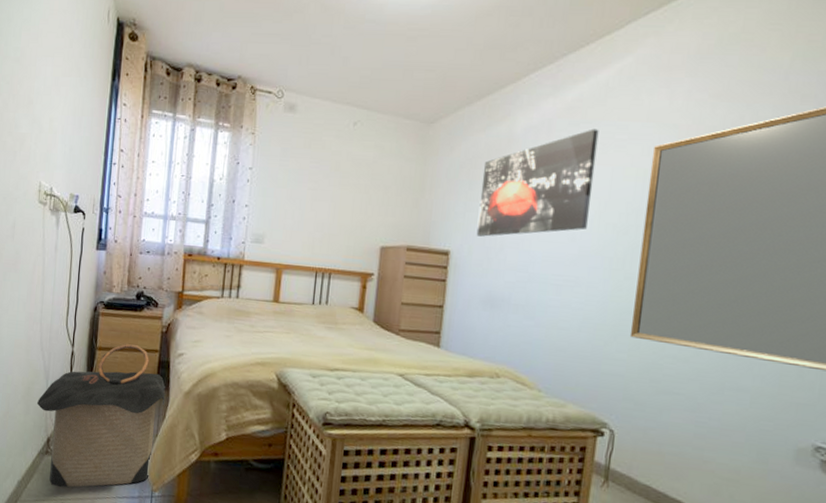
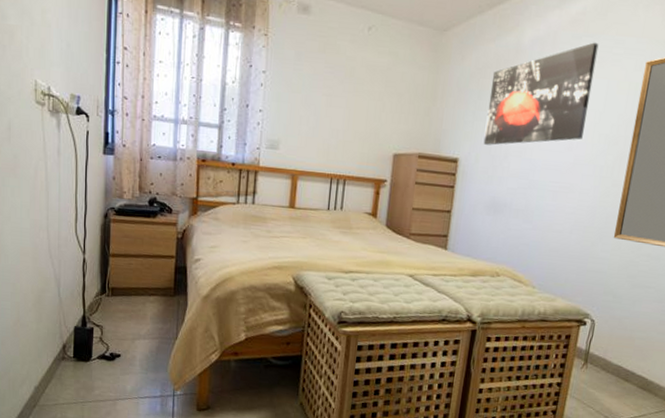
laundry hamper: present [37,344,166,488] -> none [50,250,184,391]

